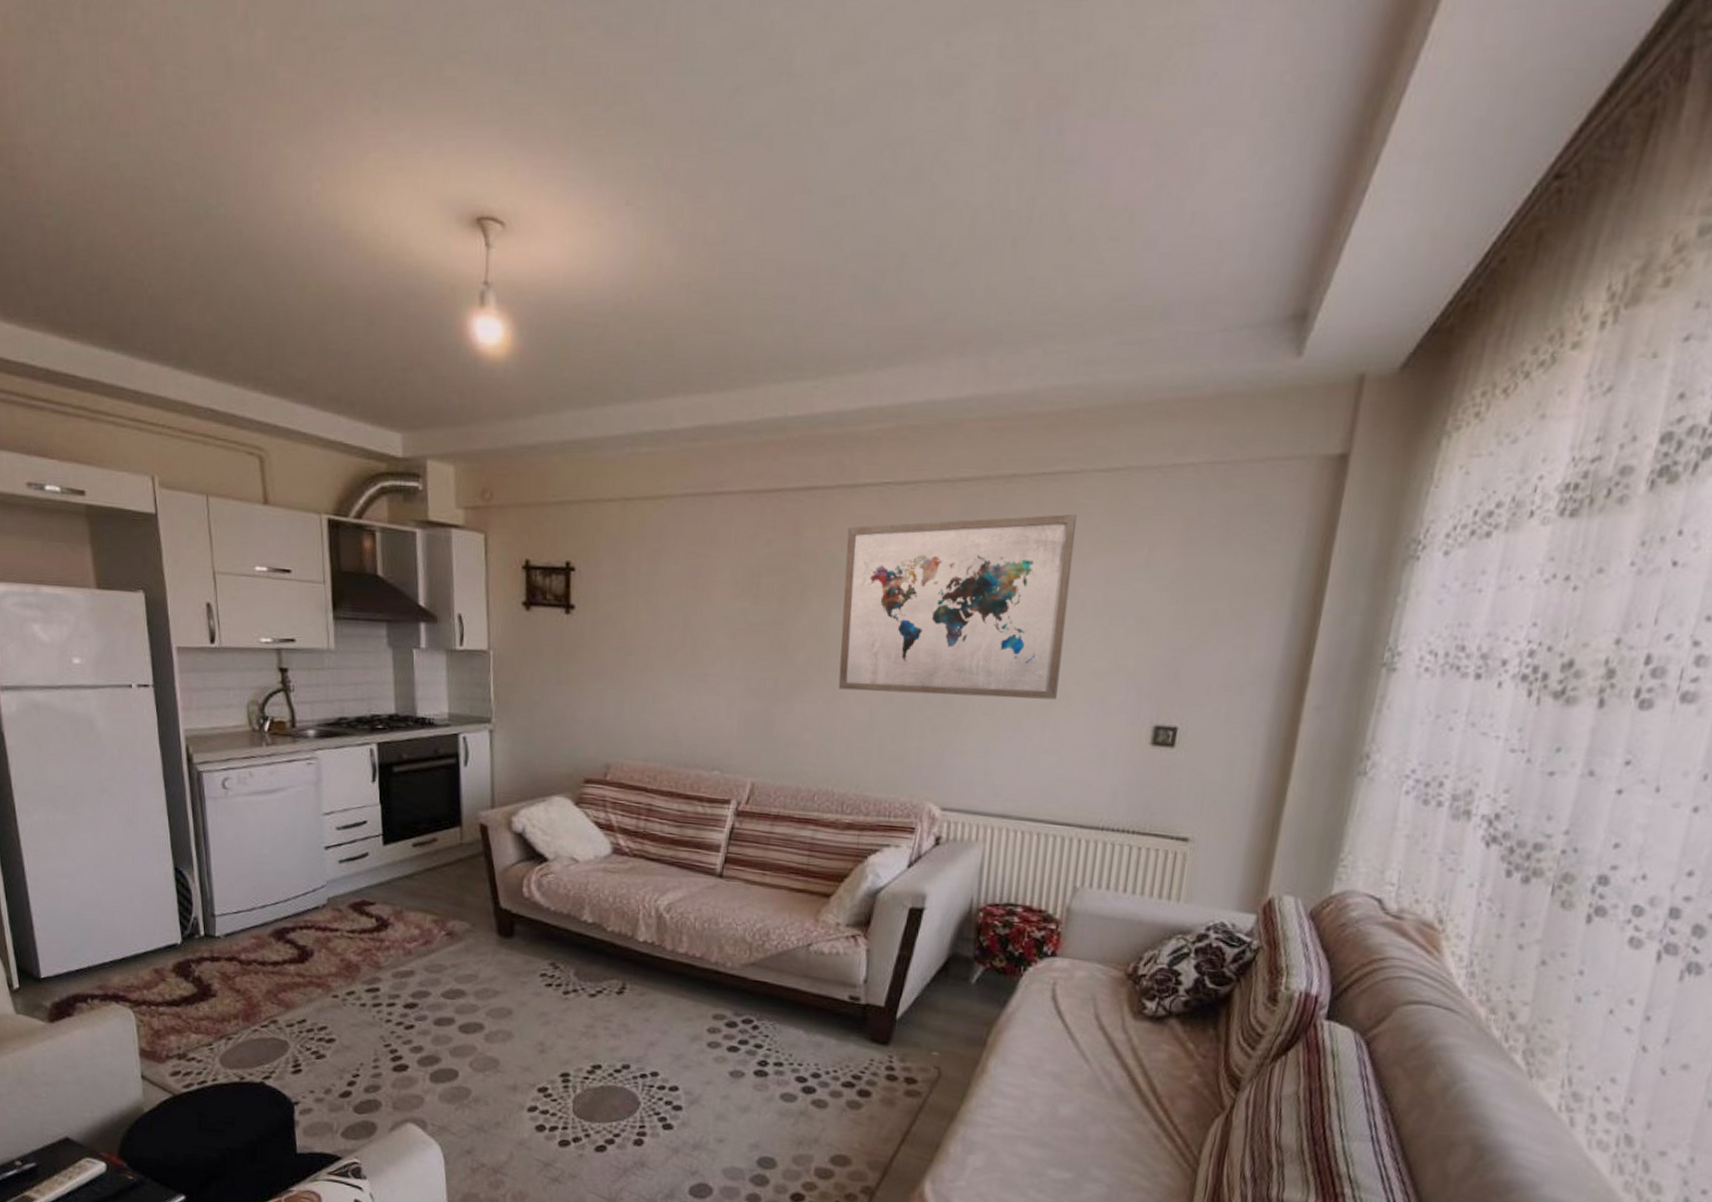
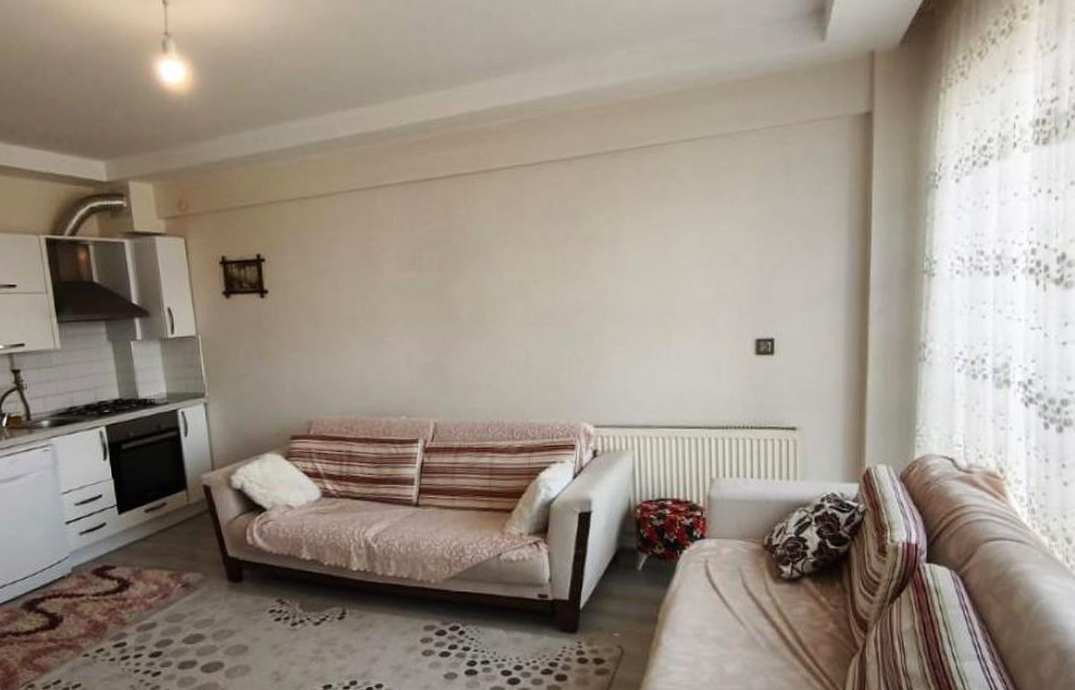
wall art: present [838,513,1076,700] -> none [489,176,675,337]

